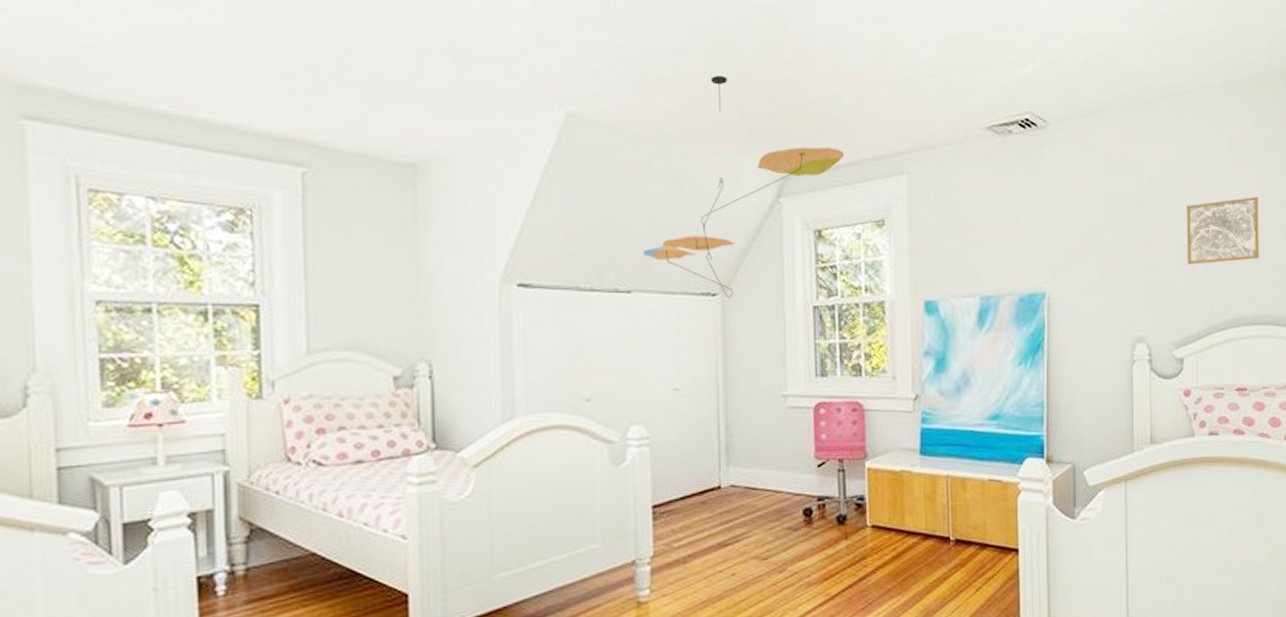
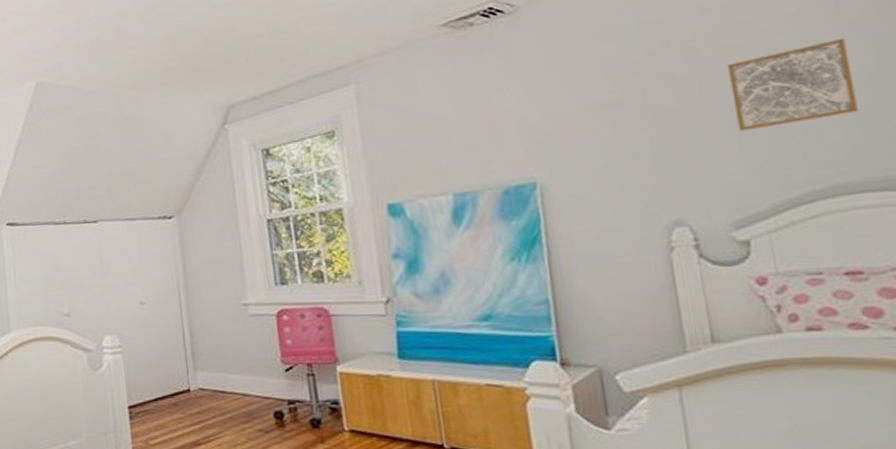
ceiling mobile: present [642,75,845,298] -> none [104,28,287,220]

